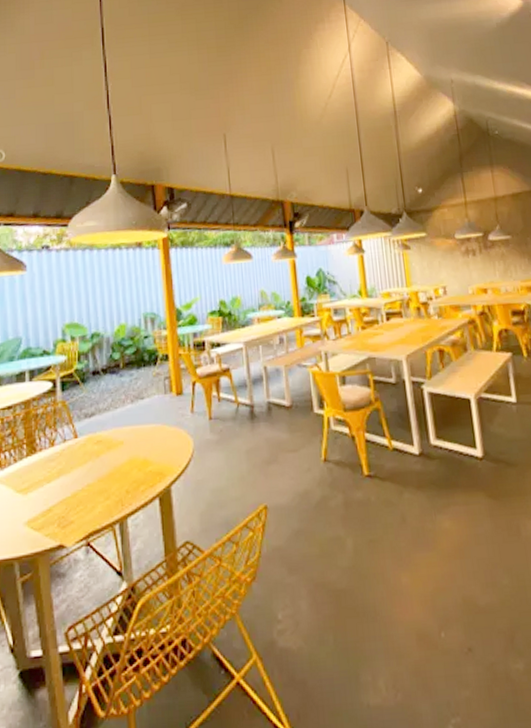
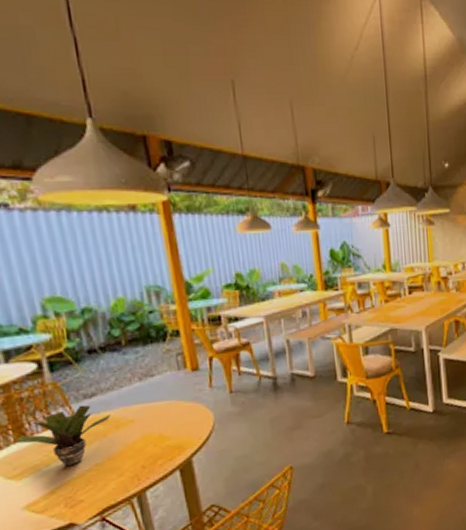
potted plant: none [27,424,105,485] -> present [15,405,111,467]

